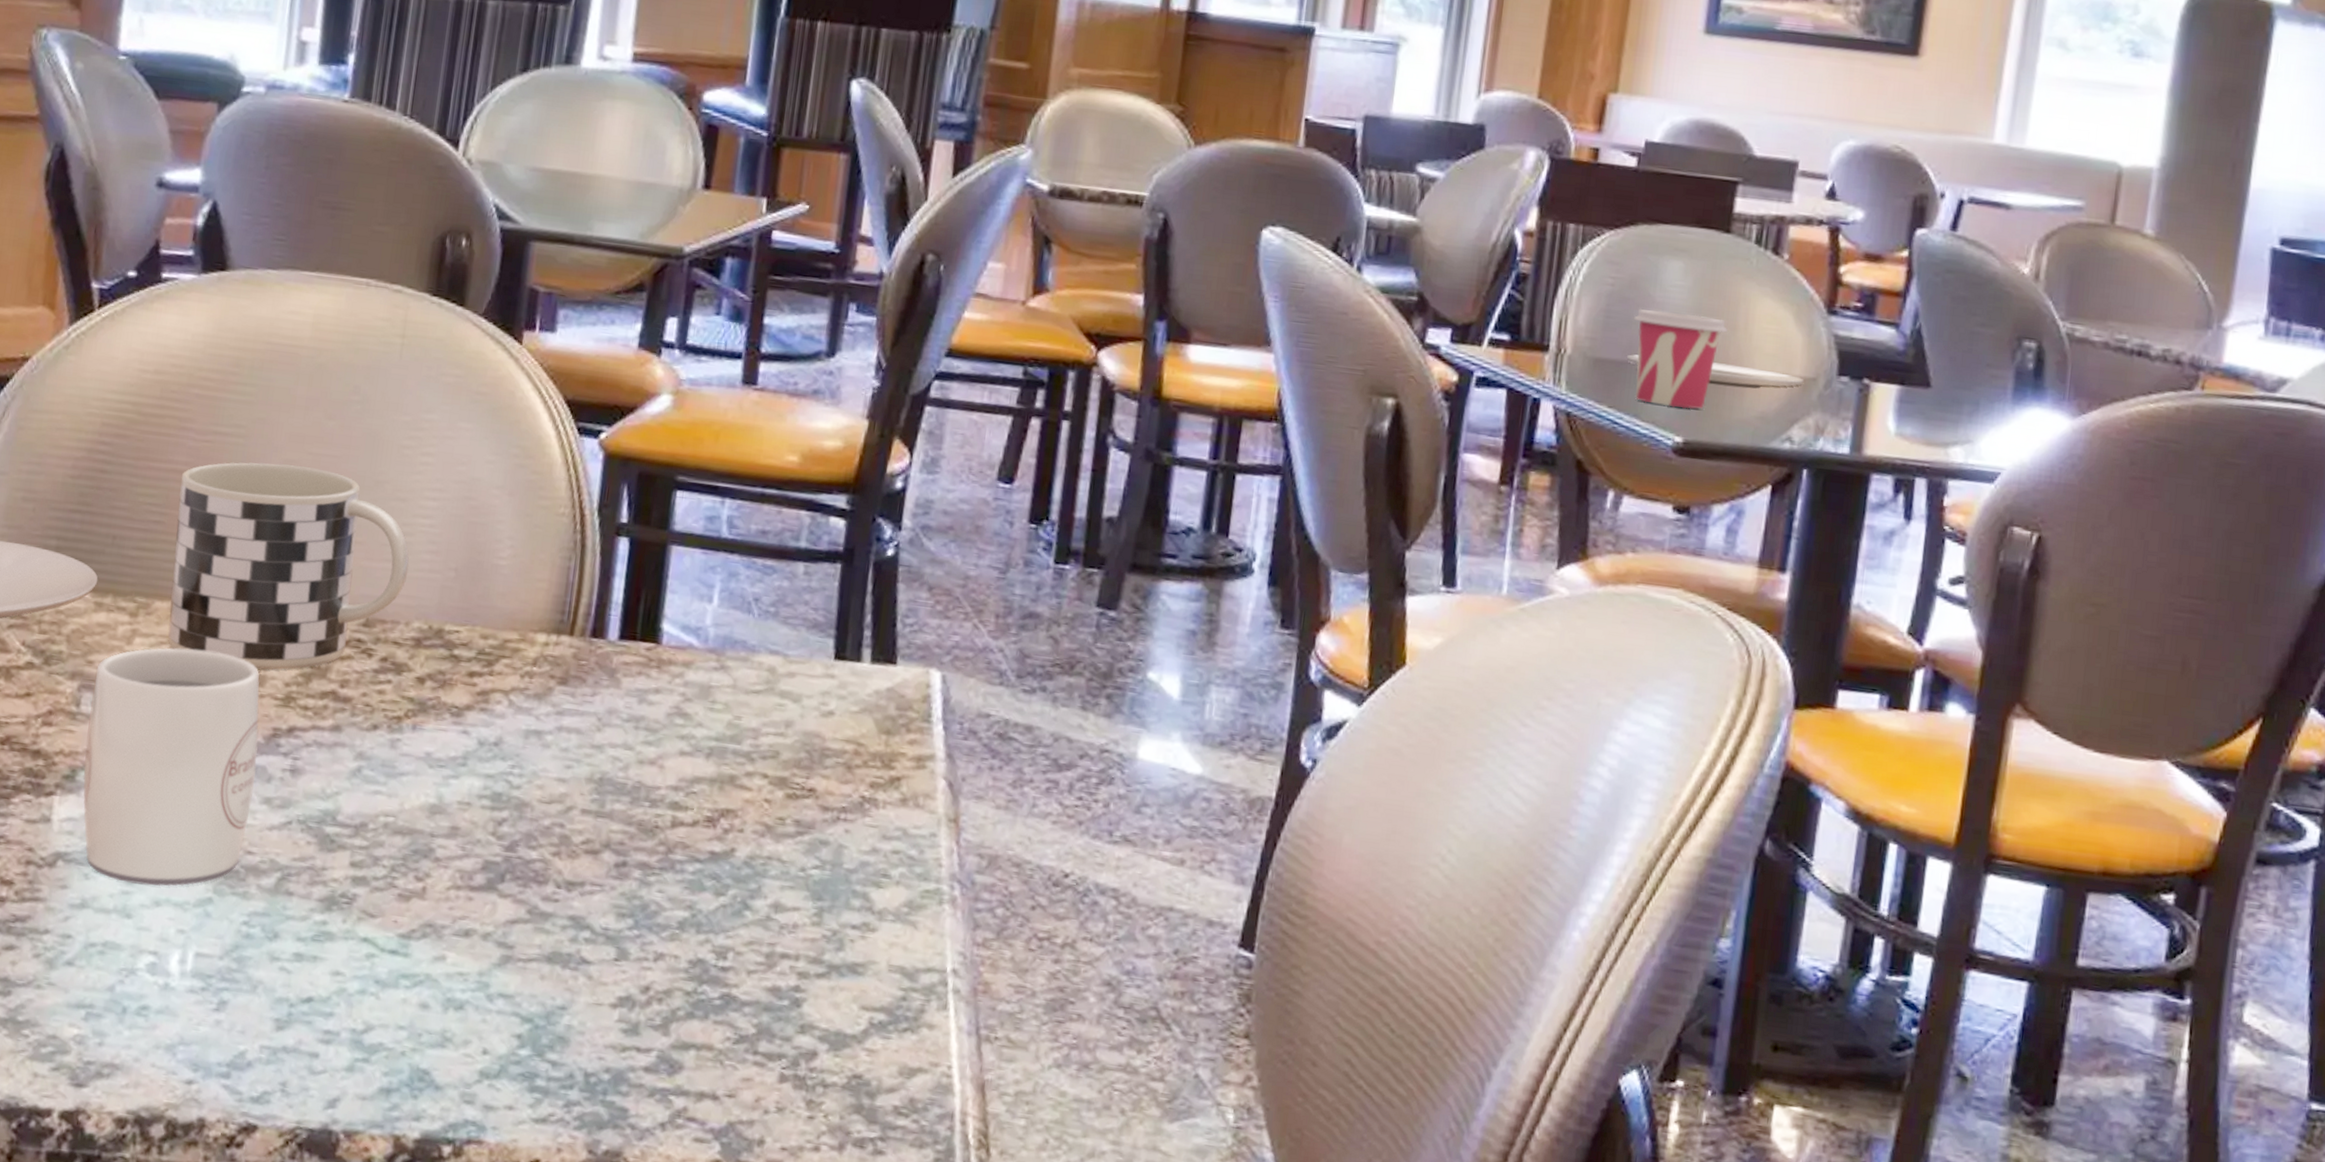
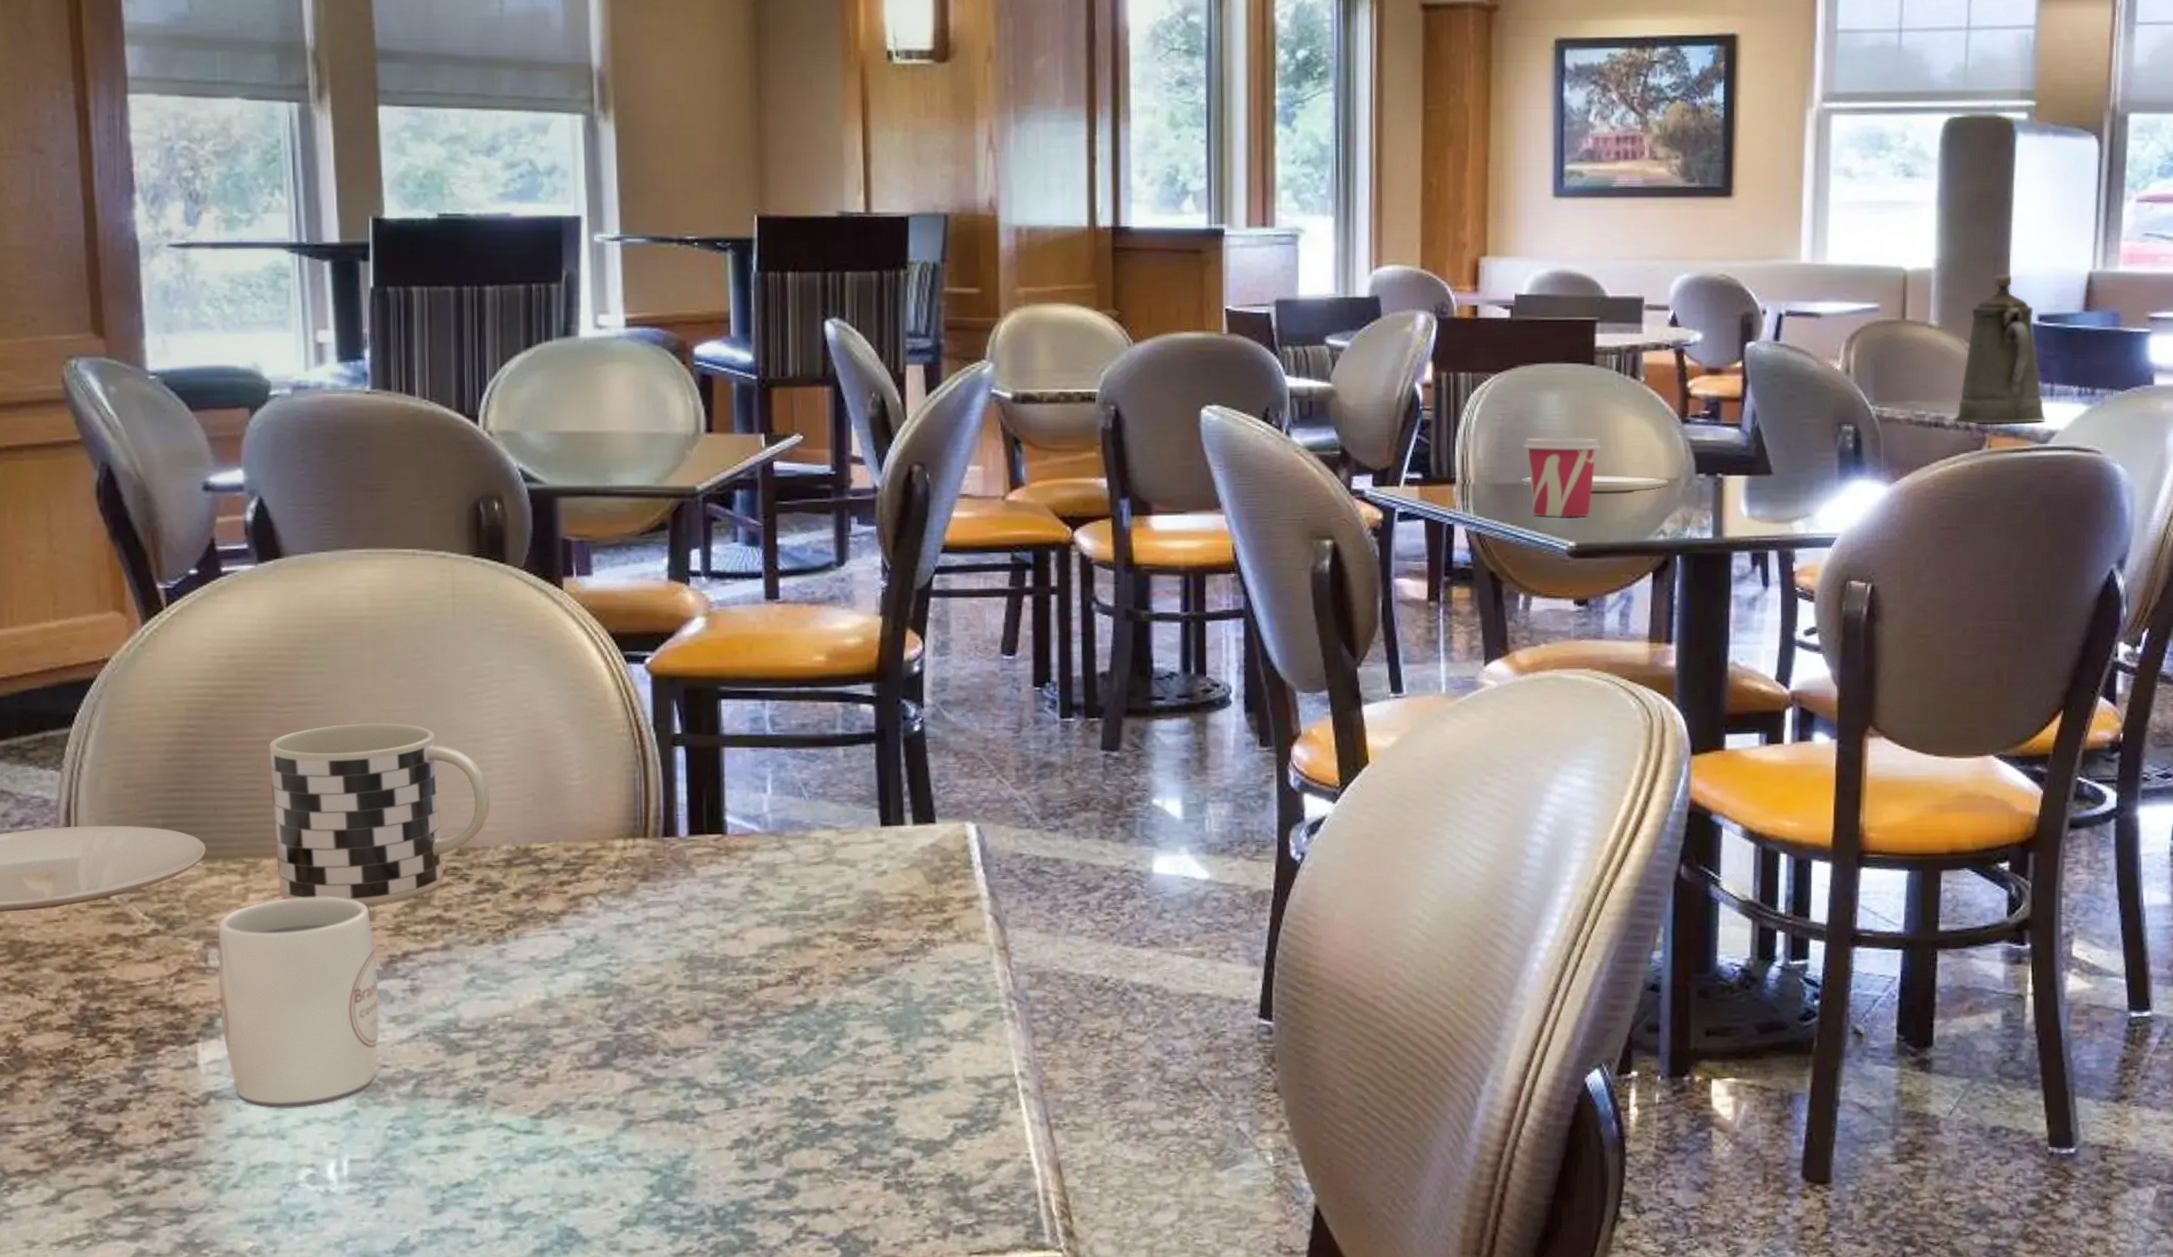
coffee pot: none [2165,183,2277,367] -> present [1956,273,2046,424]

